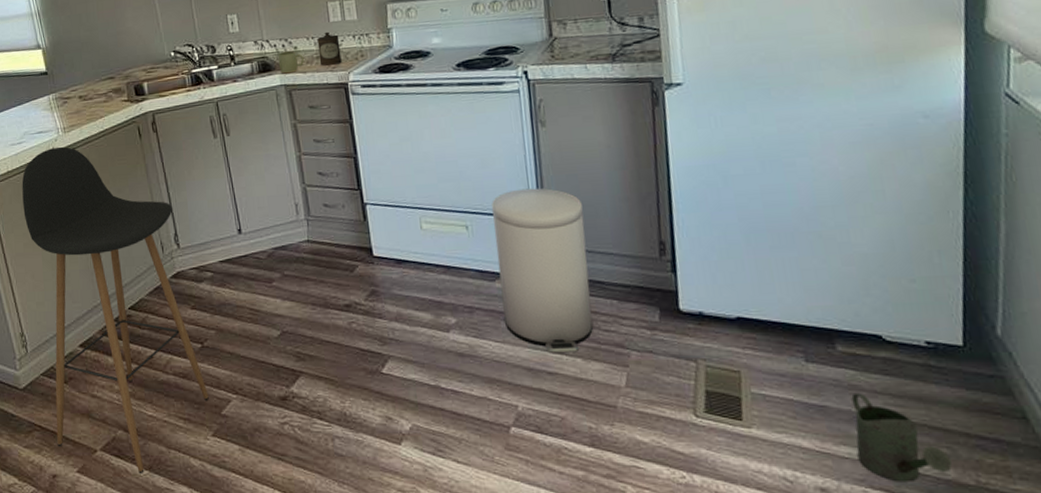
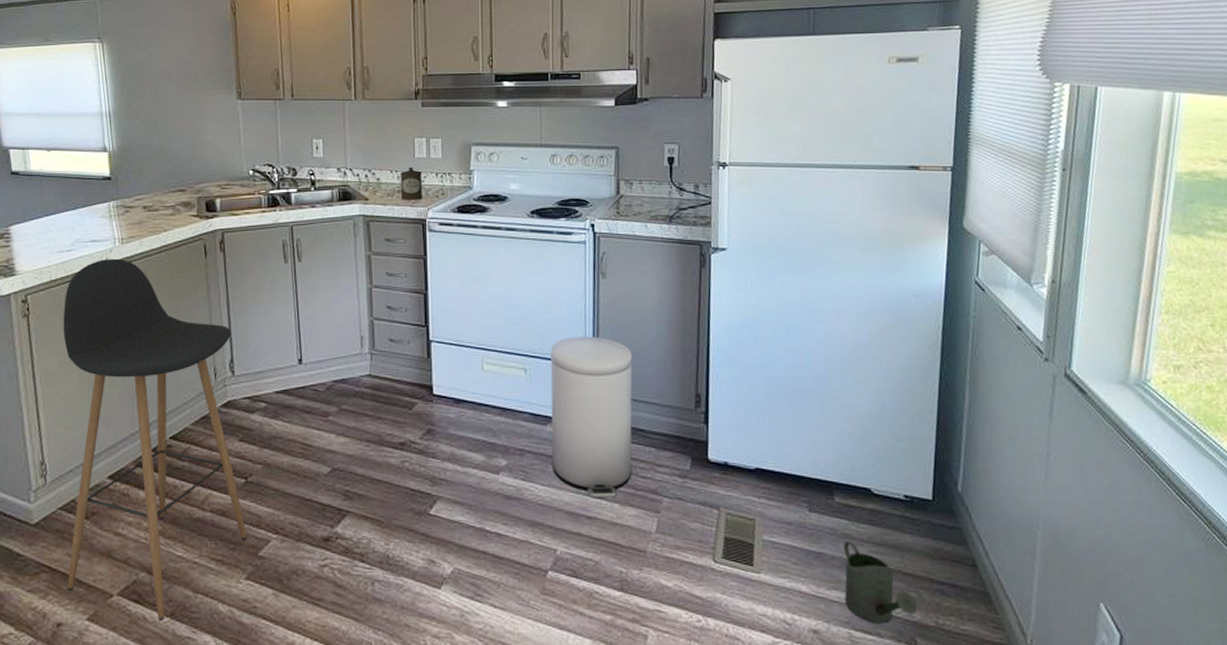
mug: present [277,51,304,74] -> none [359,182,385,204]

